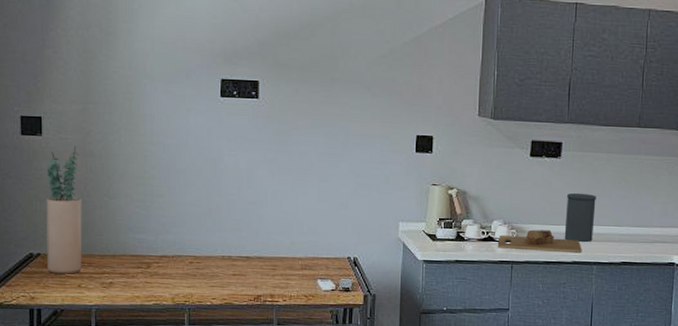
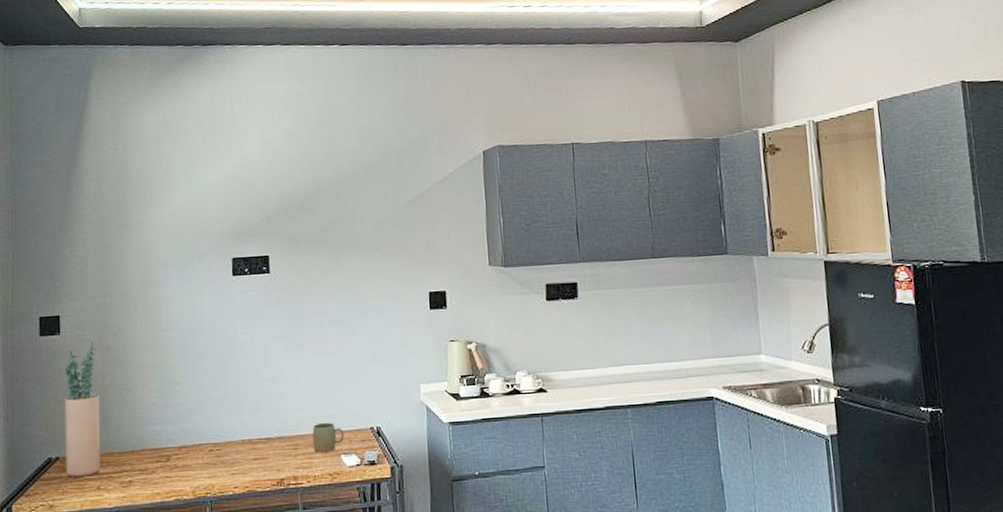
mug: none [291,248,322,275] -> present [312,422,345,452]
cutting board: present [497,229,582,254] -> none [524,376,614,401]
canister: present [564,192,596,243] -> none [590,332,623,386]

